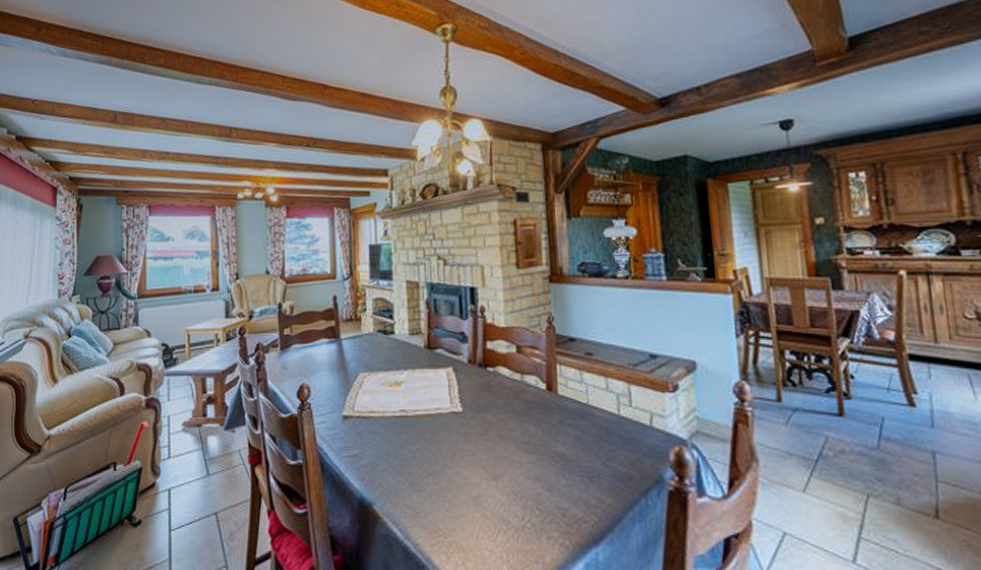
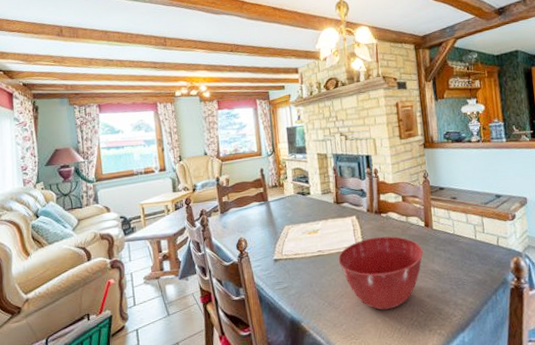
mixing bowl: none [426,398,543,501] -> present [338,236,423,310]

